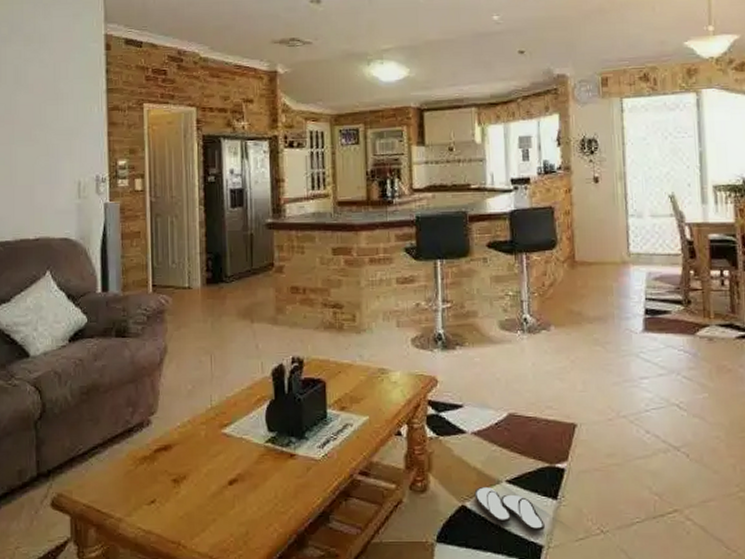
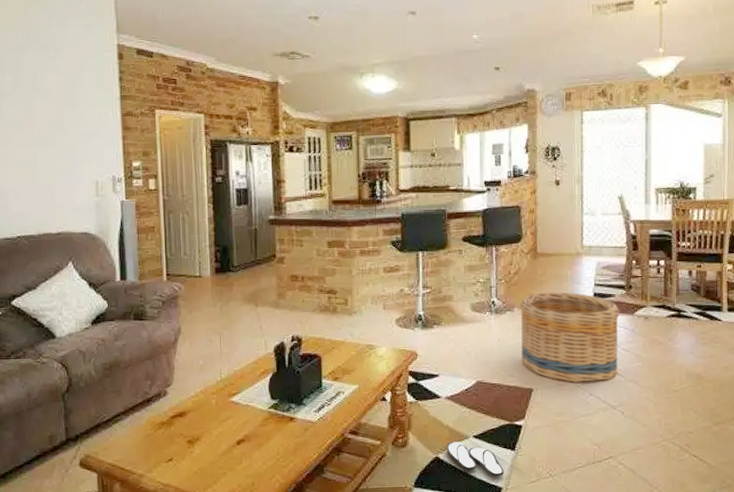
basket: none [557,307,679,417] -> present [520,292,620,383]

